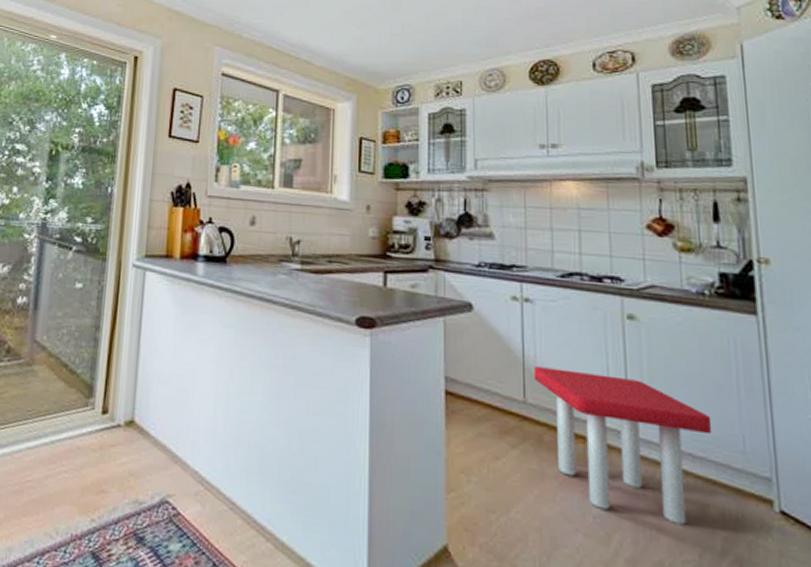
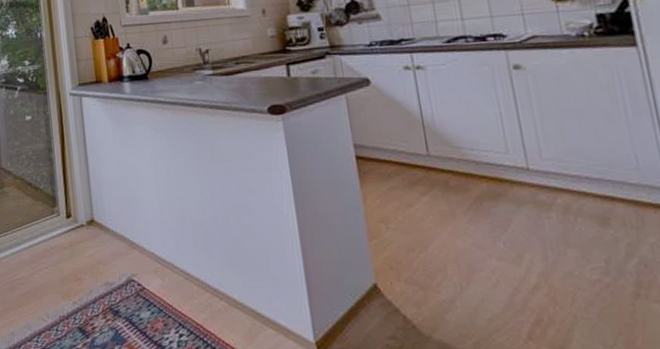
stool: present [533,366,712,525] -> none [432,120,606,238]

